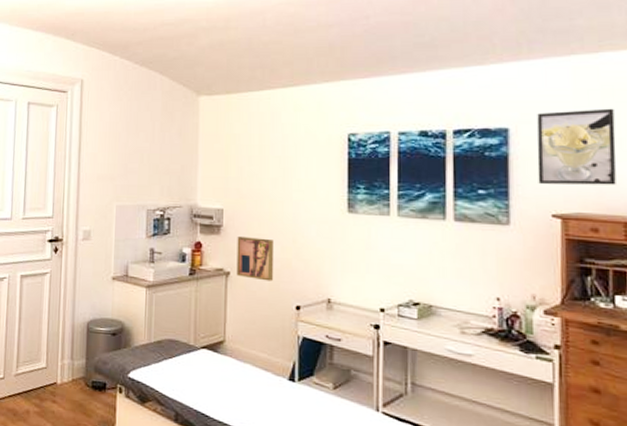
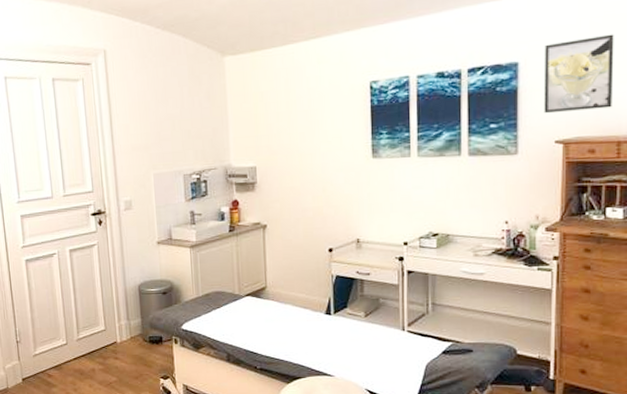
wall art: present [236,235,275,282] -> none [271,190,307,230]

